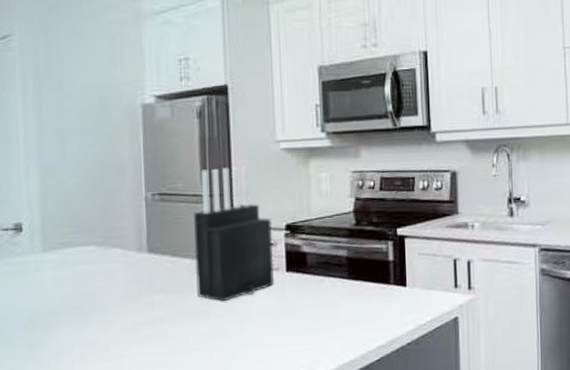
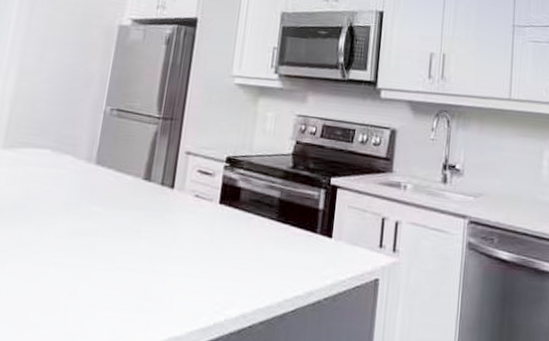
knife block: present [192,166,274,302] -> none [132,93,215,224]

